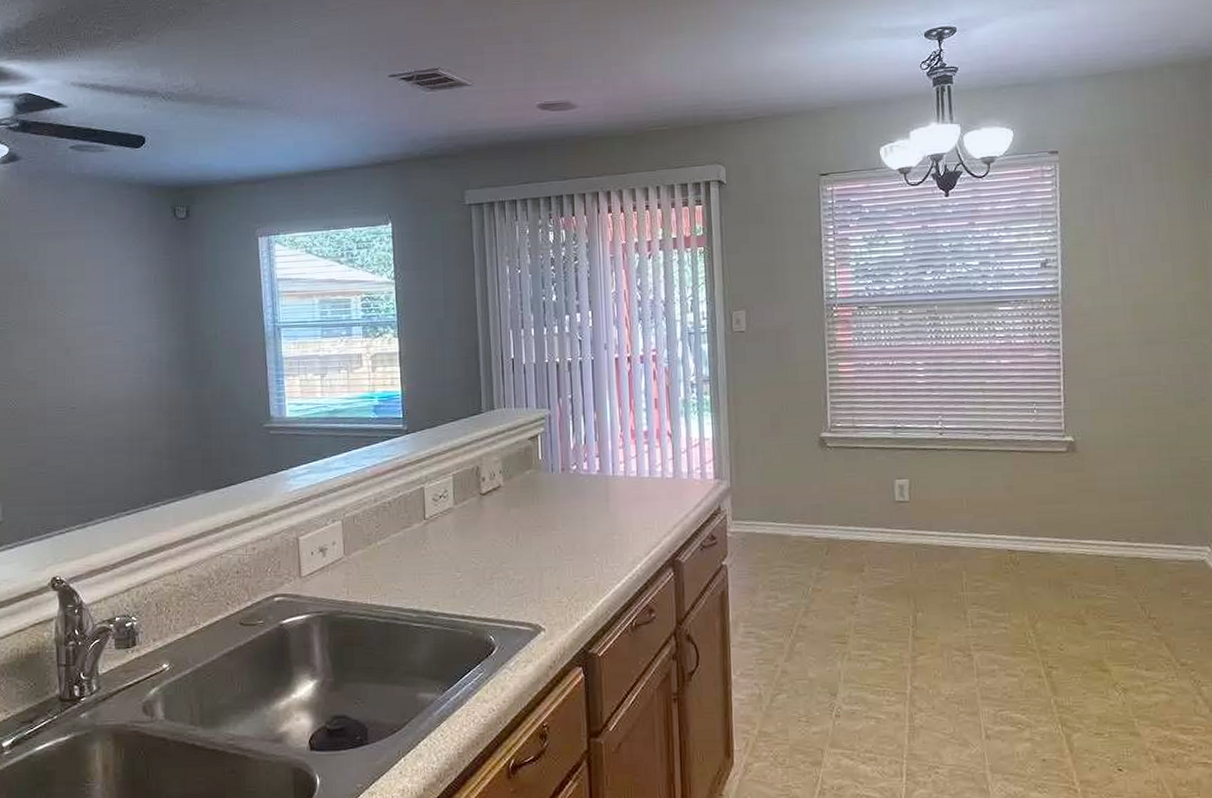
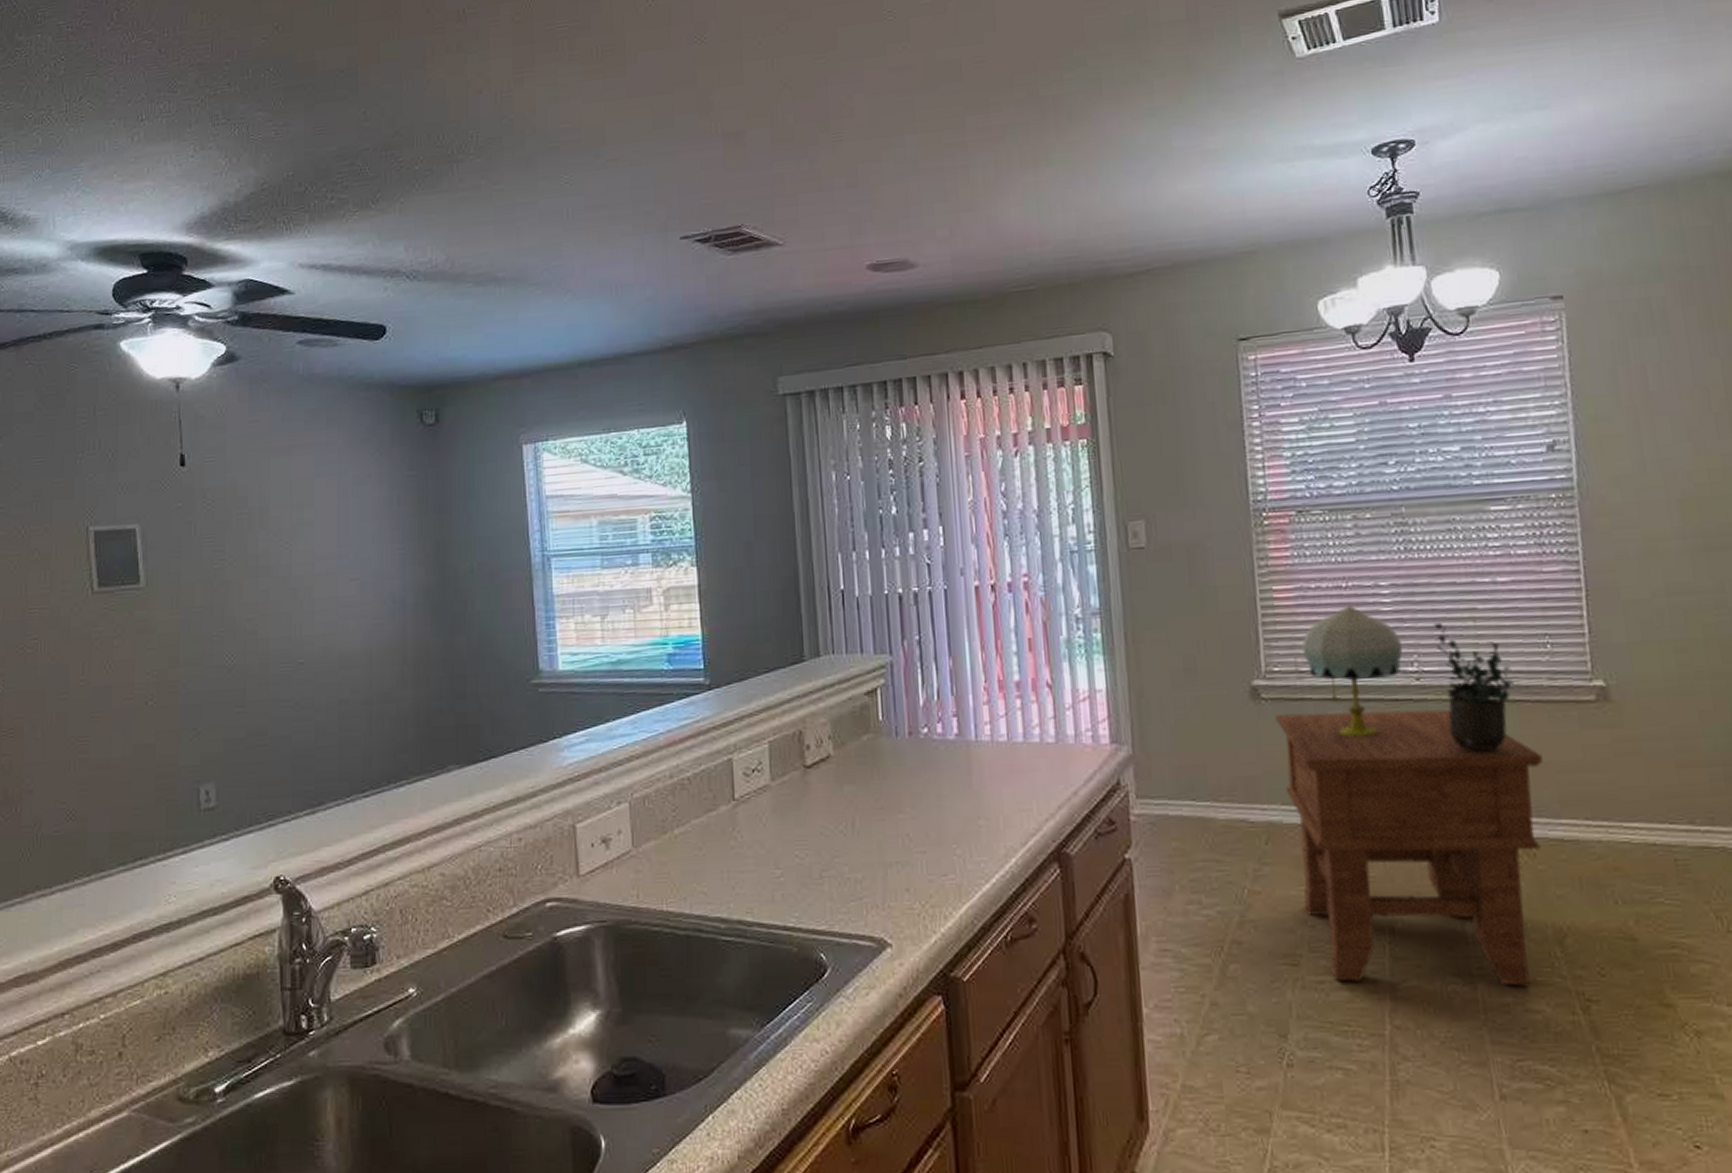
side table: none [837,456,1027,658] -> present [1275,709,1543,986]
table lamp: none [858,378,931,476] -> present [1301,605,1402,737]
potted plant: none [954,392,1009,488] -> present [1433,622,1514,752]

